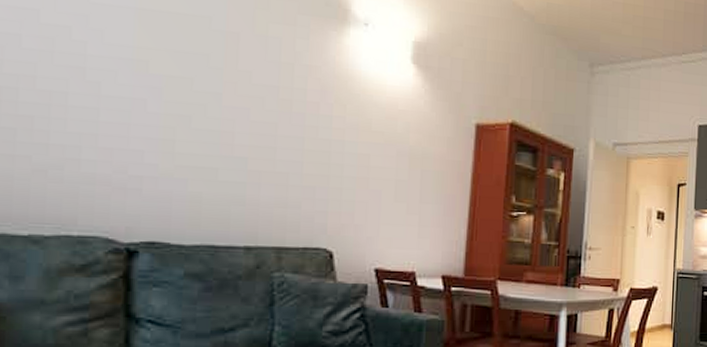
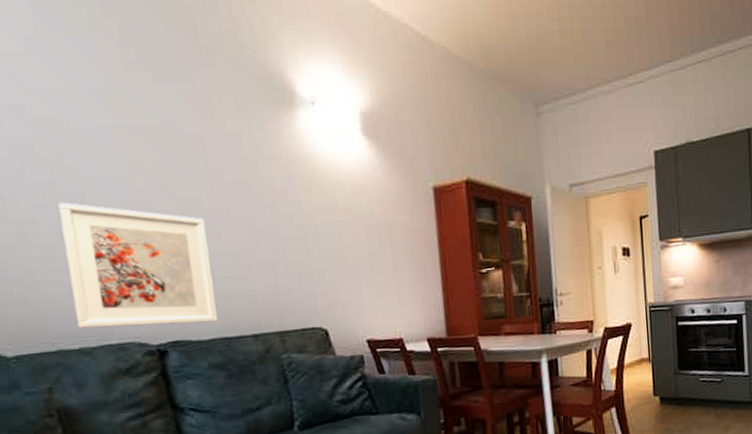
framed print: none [35,74,219,227] -> present [58,202,218,328]

